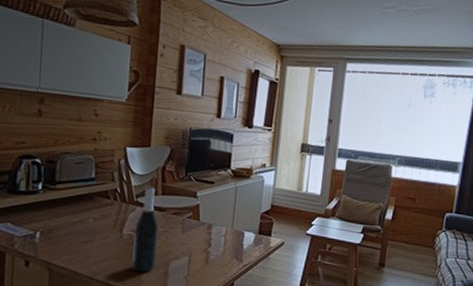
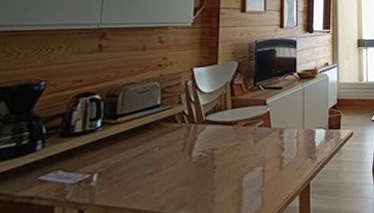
wine bottle: present [132,186,159,273] -> none [203,102,230,195]

